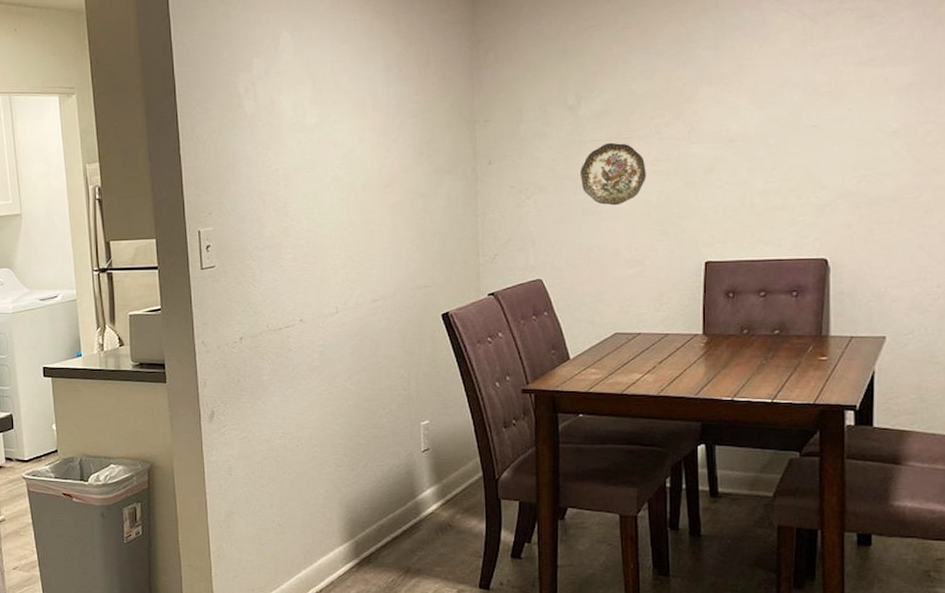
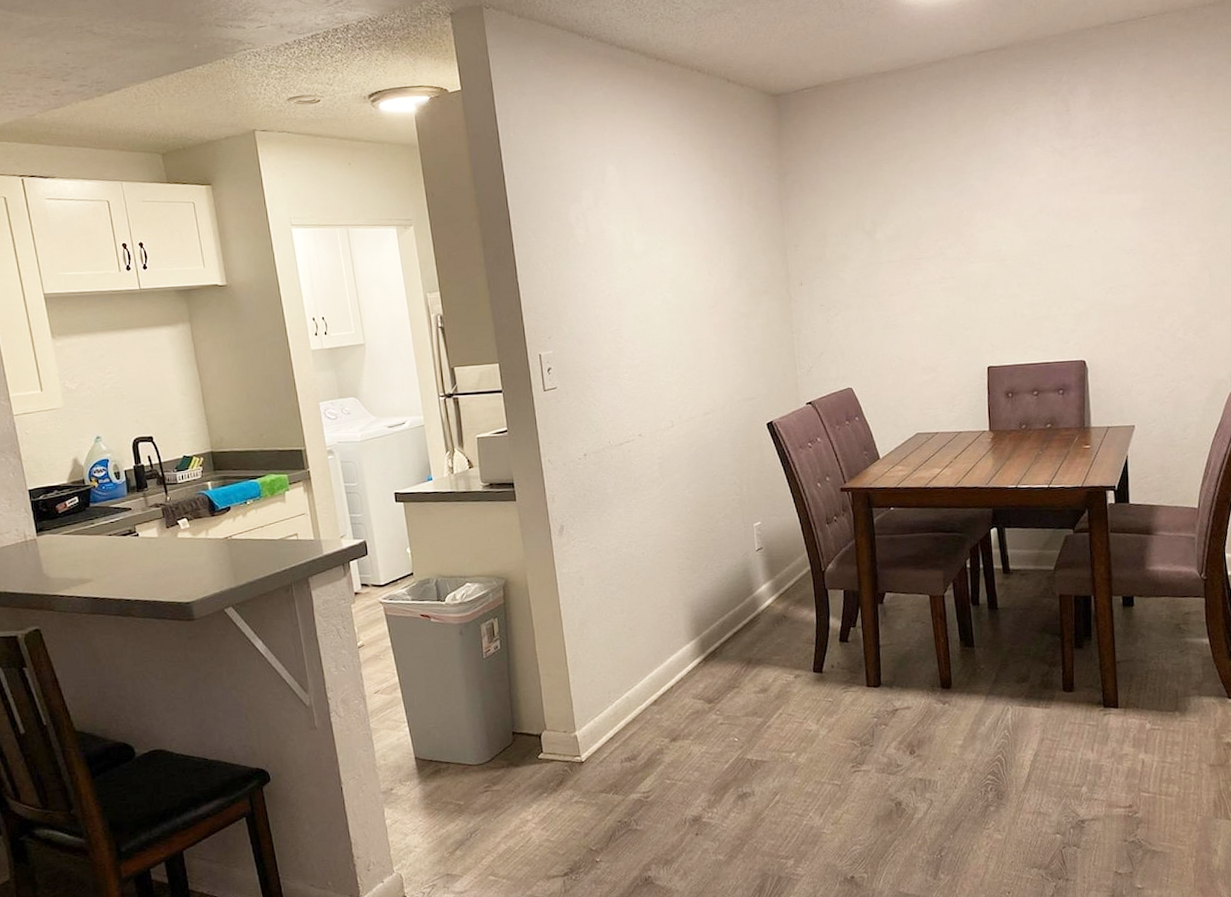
decorative plate: present [581,142,646,206] -> none [879,263,935,320]

